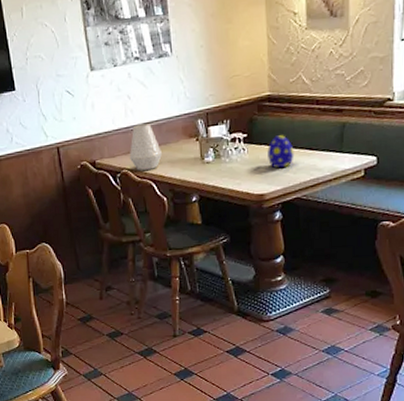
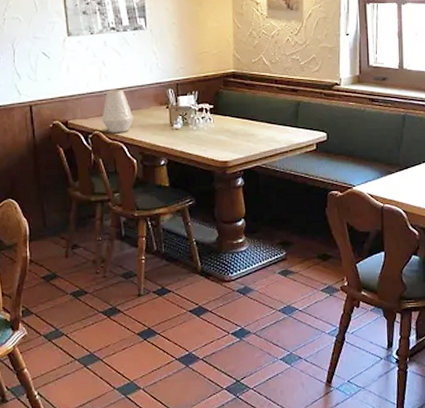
decorative egg: present [267,135,294,168] -> none [231,109,255,137]

